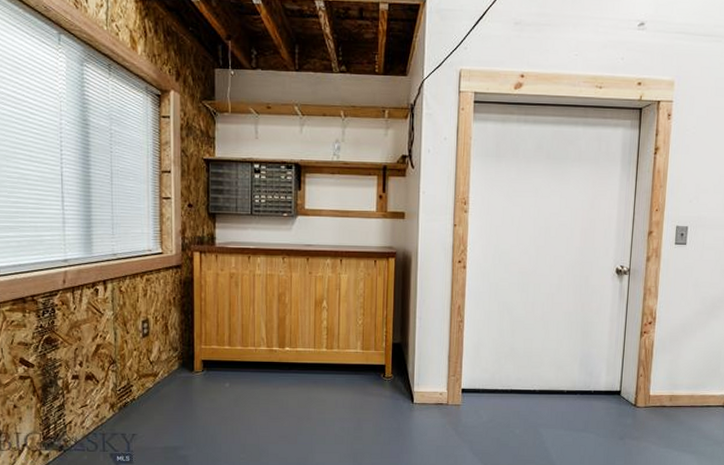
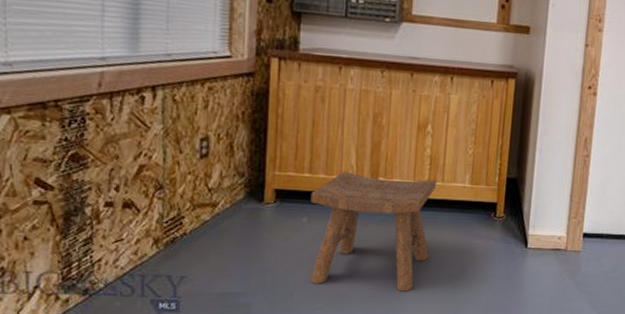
stool: none [231,343,333,443] -> present [310,171,436,292]

